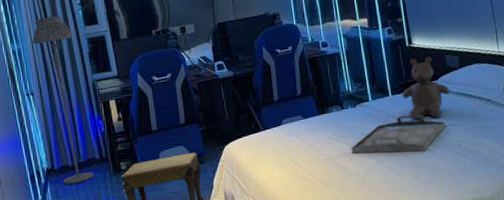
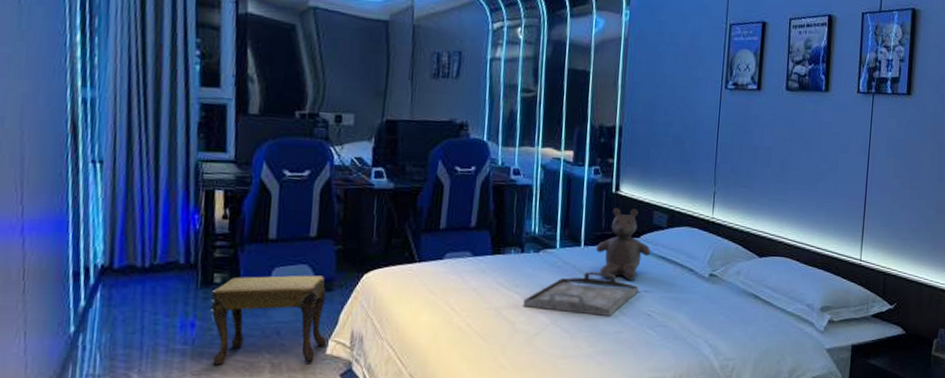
floor lamp: present [33,16,94,185] -> none [117,62,181,292]

